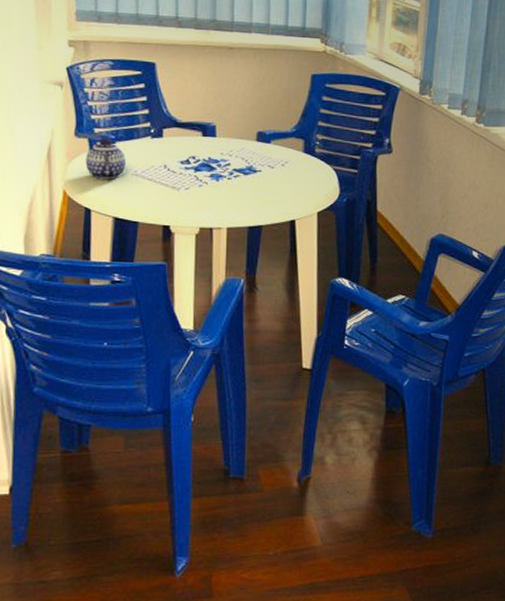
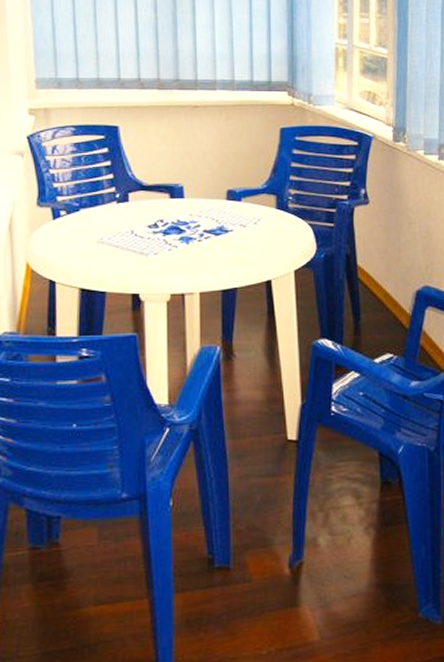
teapot: present [86,137,127,180] -> none [49,205,92,249]

